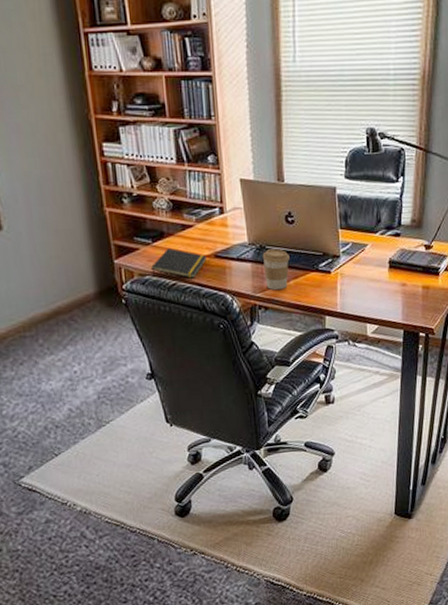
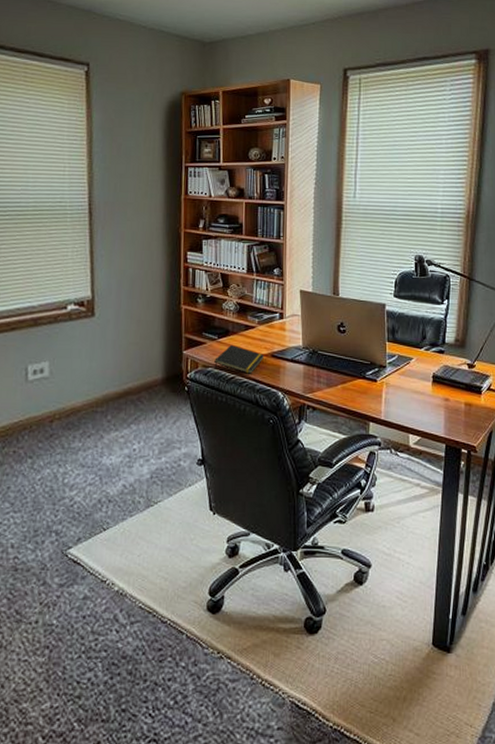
coffee cup: present [262,249,290,291] -> none [314,354,339,393]

